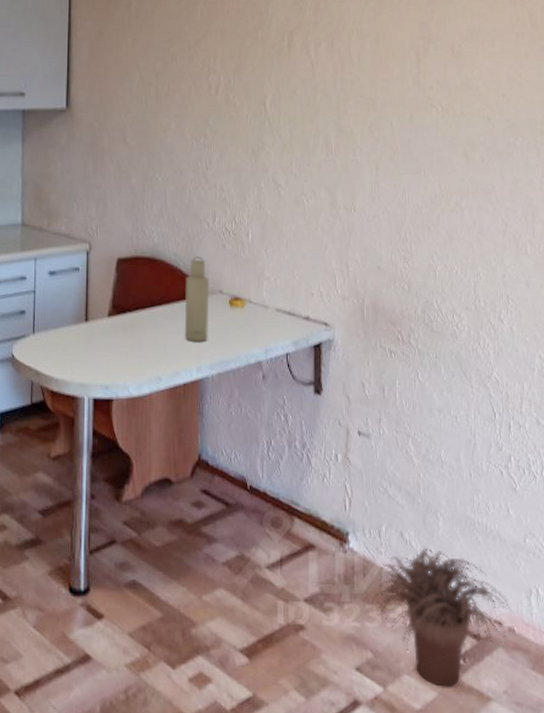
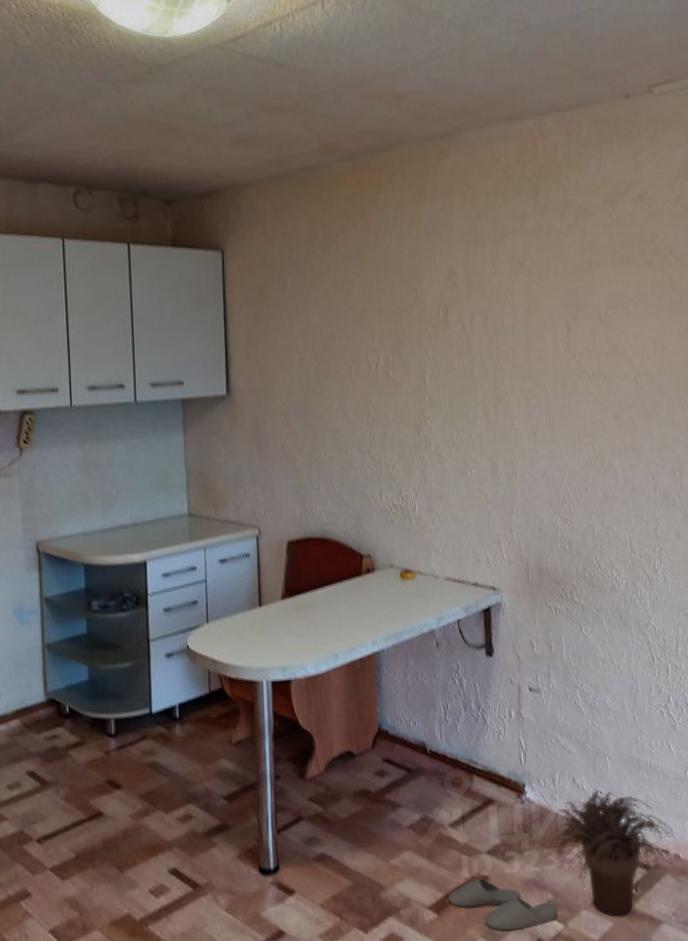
bottle: present [184,256,210,343] -> none [356,533,382,618]
slippers: none [261,627,377,687] -> present [448,878,558,931]

